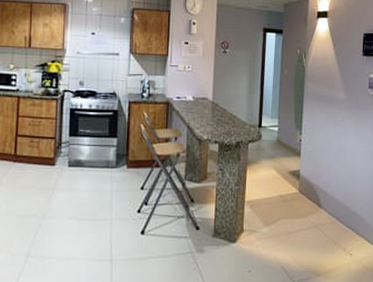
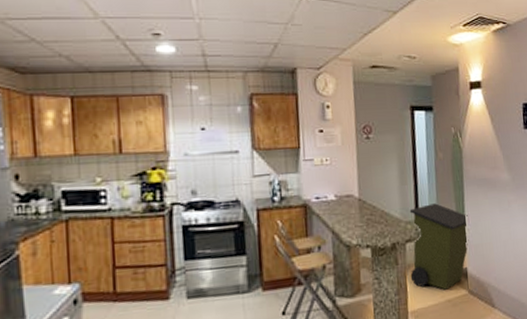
trash can: none [250,112,305,187] -> present [409,203,469,290]

